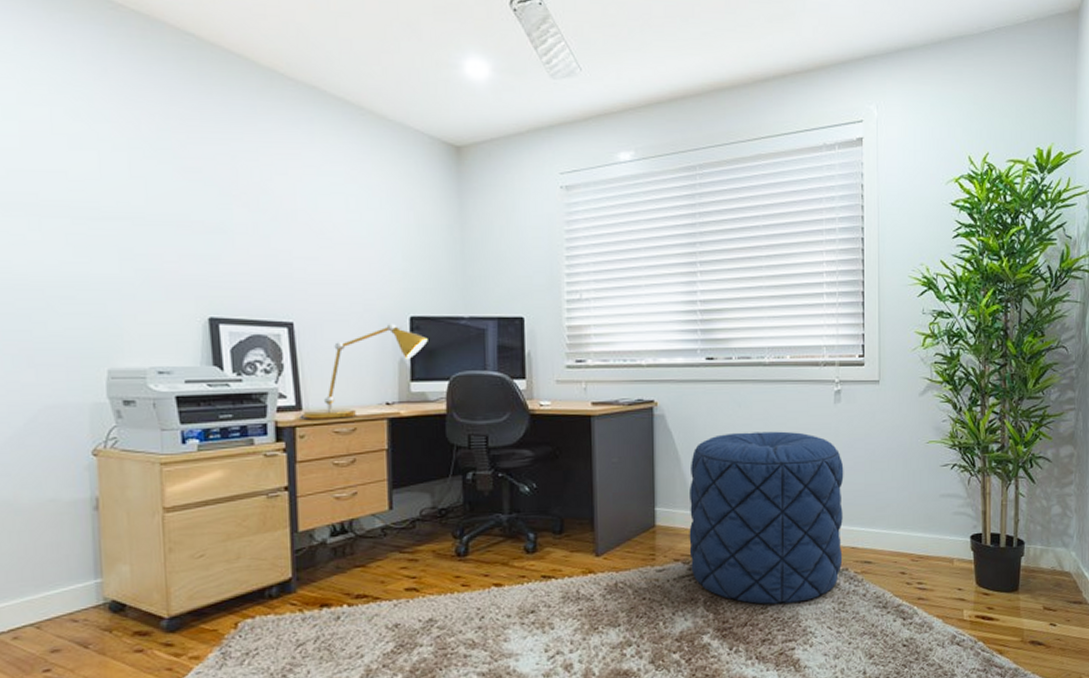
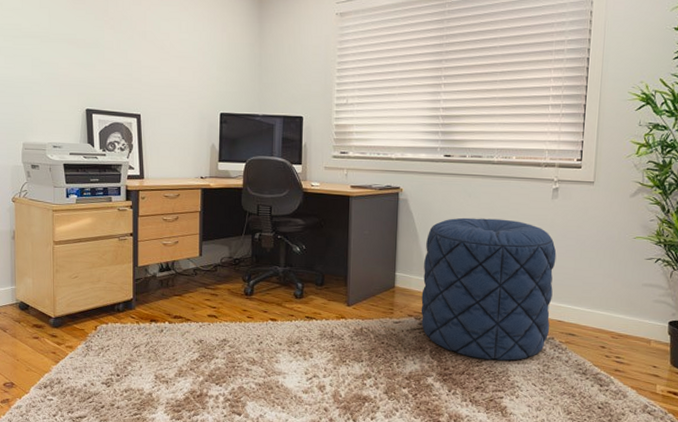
desk lamp: present [299,323,428,419] -> none [142,117,232,187]

